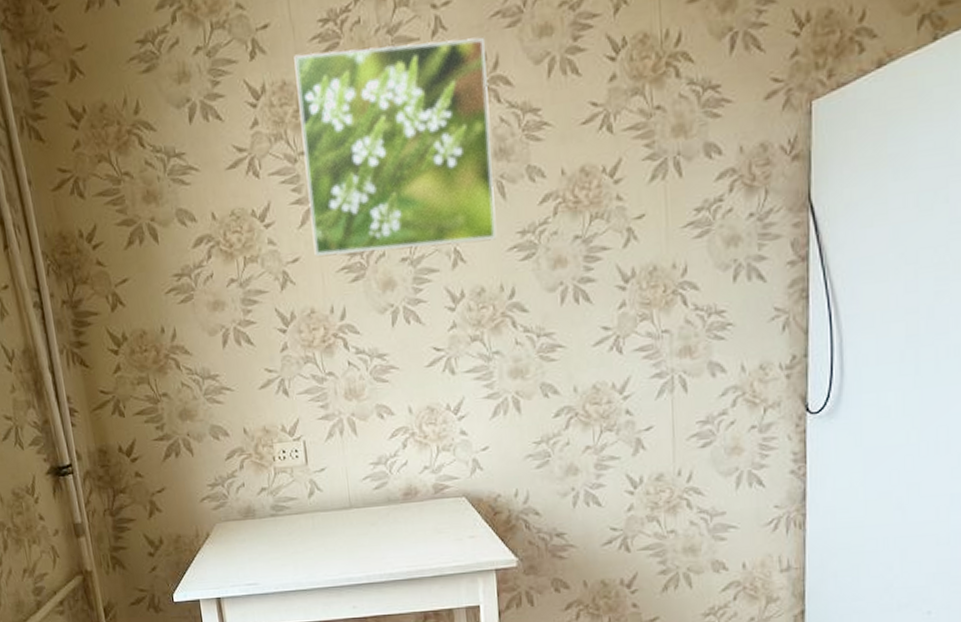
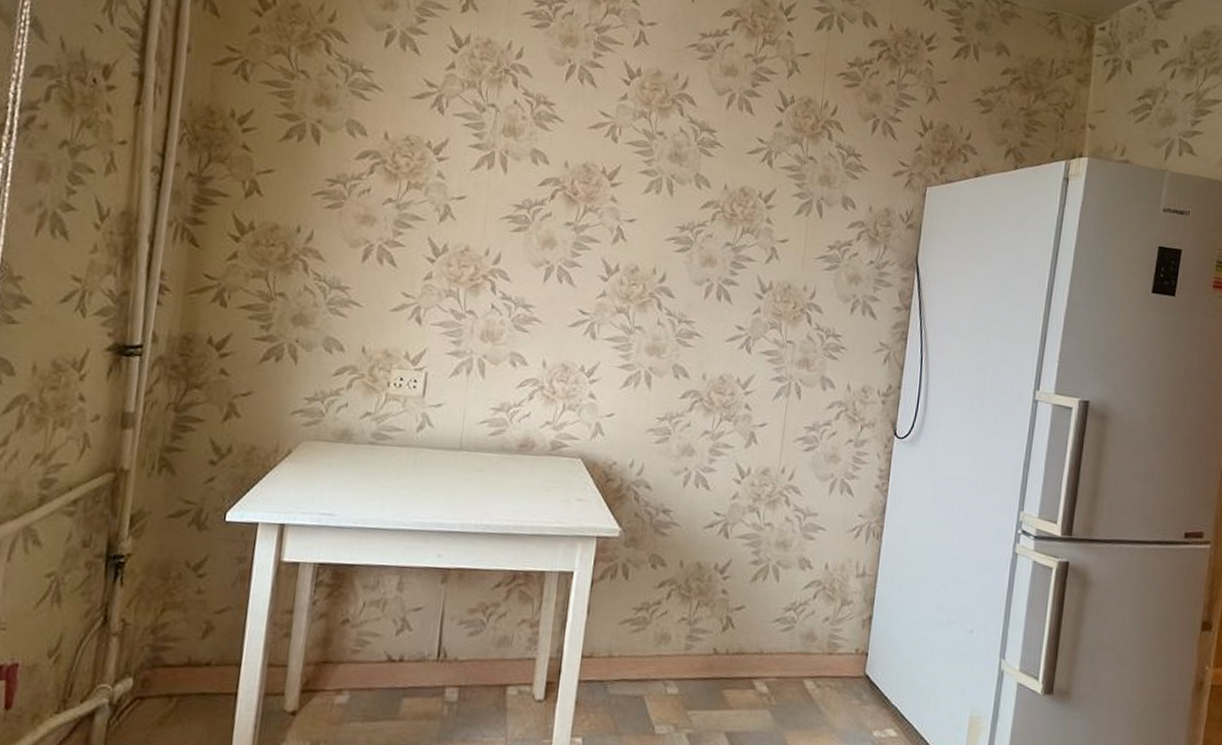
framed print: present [294,37,497,257] -> none [482,21,679,228]

